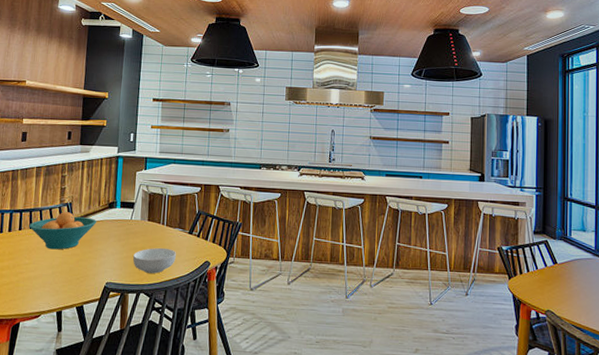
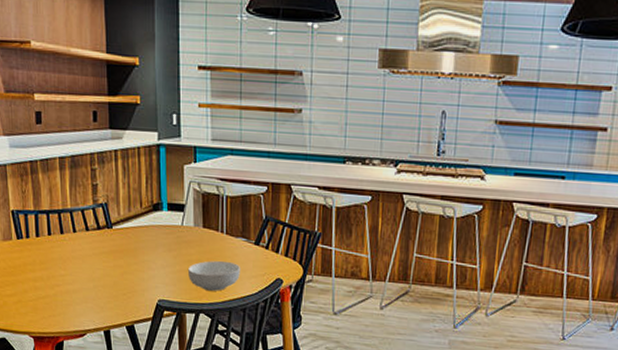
fruit bowl: present [29,212,97,250] -> none [59,214,140,260]

